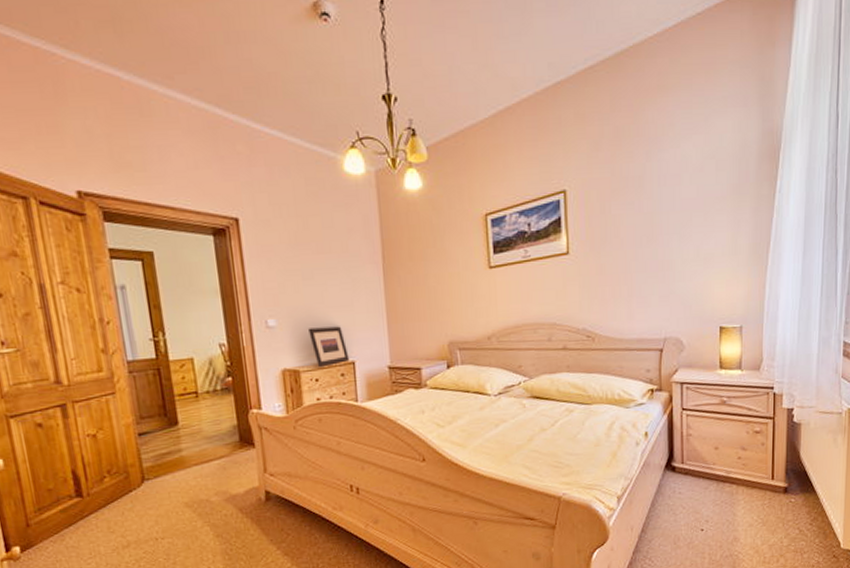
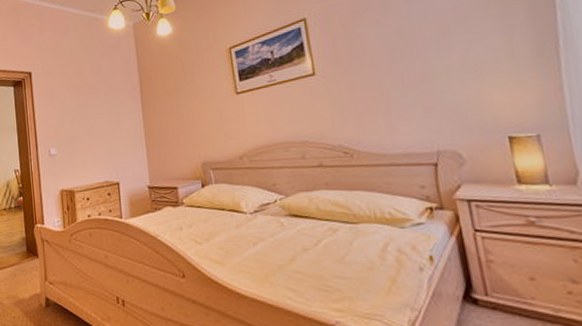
picture frame: present [309,326,350,368] -> none [81,152,115,188]

